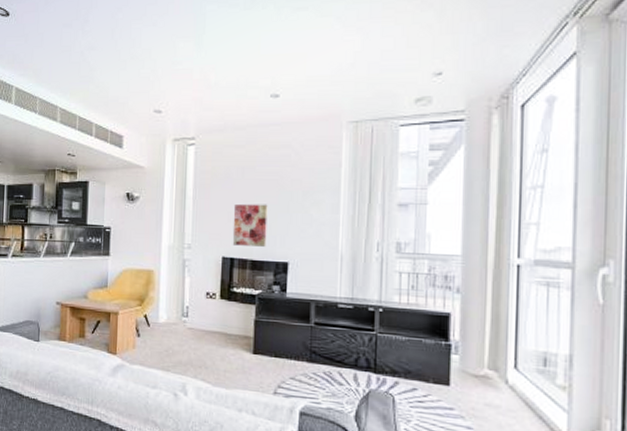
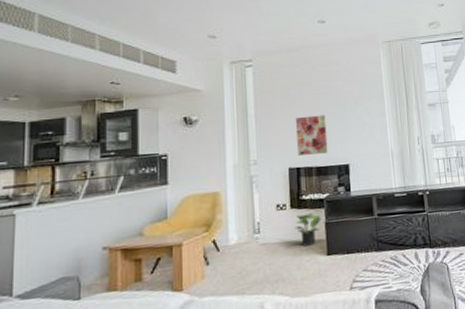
potted plant: none [222,307,251,340] -> present [295,213,321,247]

